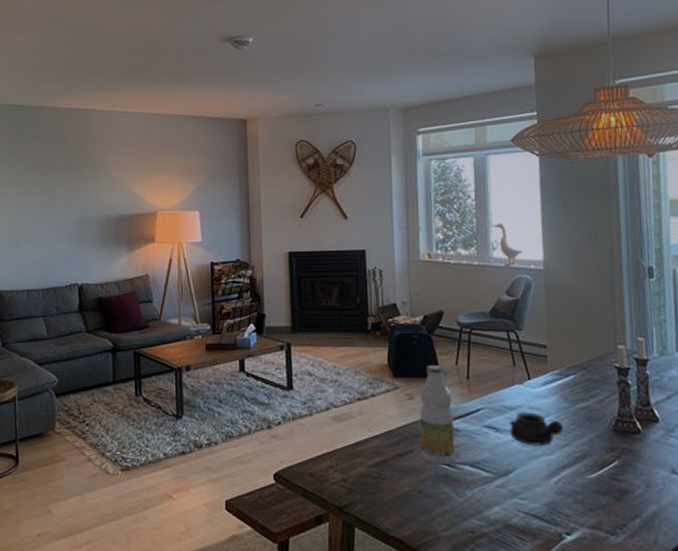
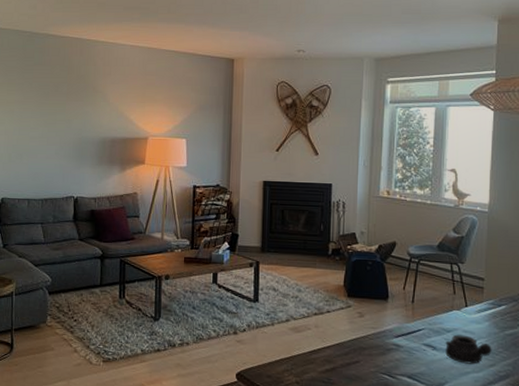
bottle: present [419,365,455,464] -> none [366,289,398,375]

